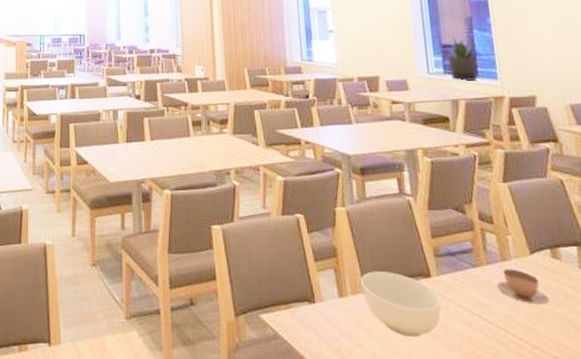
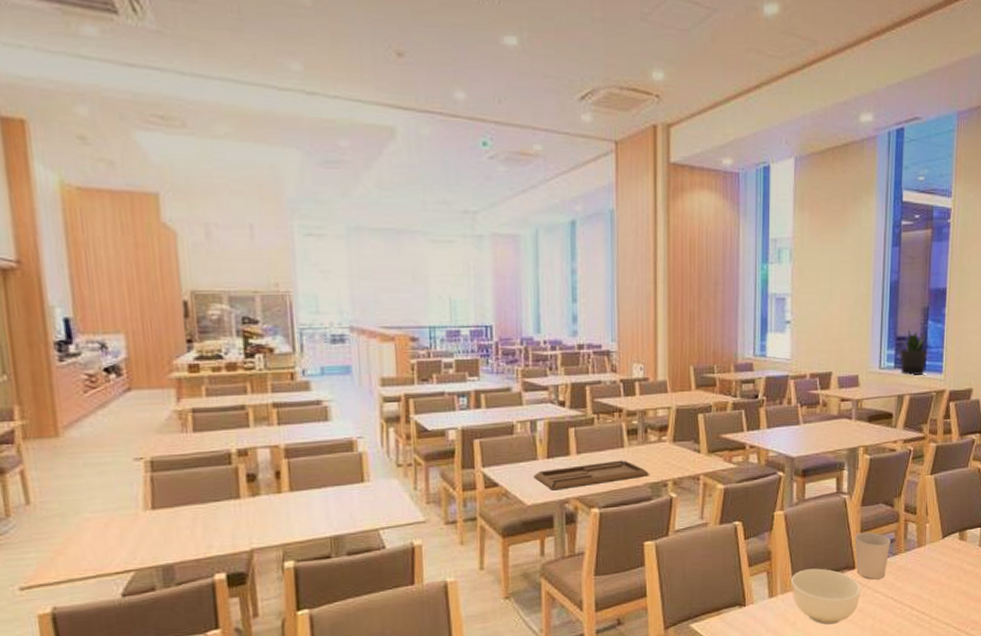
tray: none [115,148,213,171] -> present [533,460,649,491]
dixie cup: none [425,237,469,292] -> present [854,531,890,580]
teacup: present [497,268,550,305] -> none [911,553,951,582]

